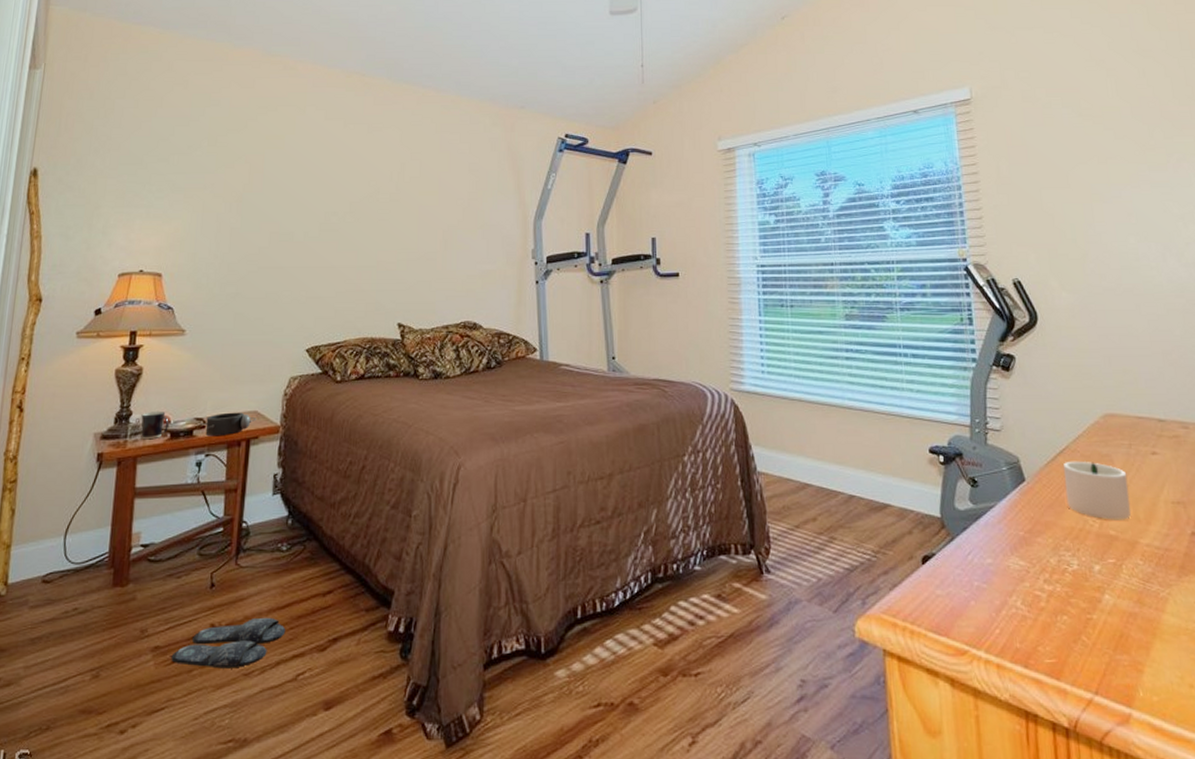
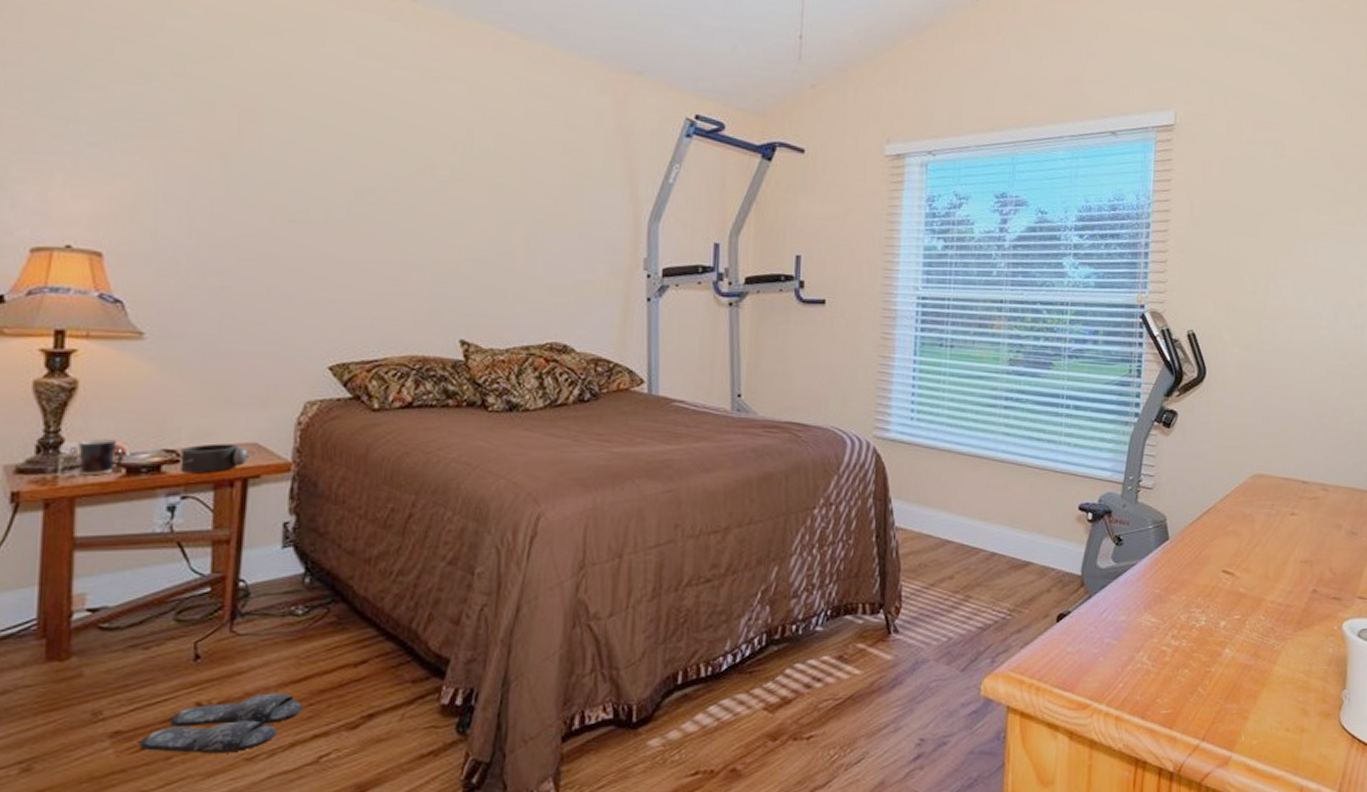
candle: present [1063,460,1132,520] -> none [1204,520,1265,578]

